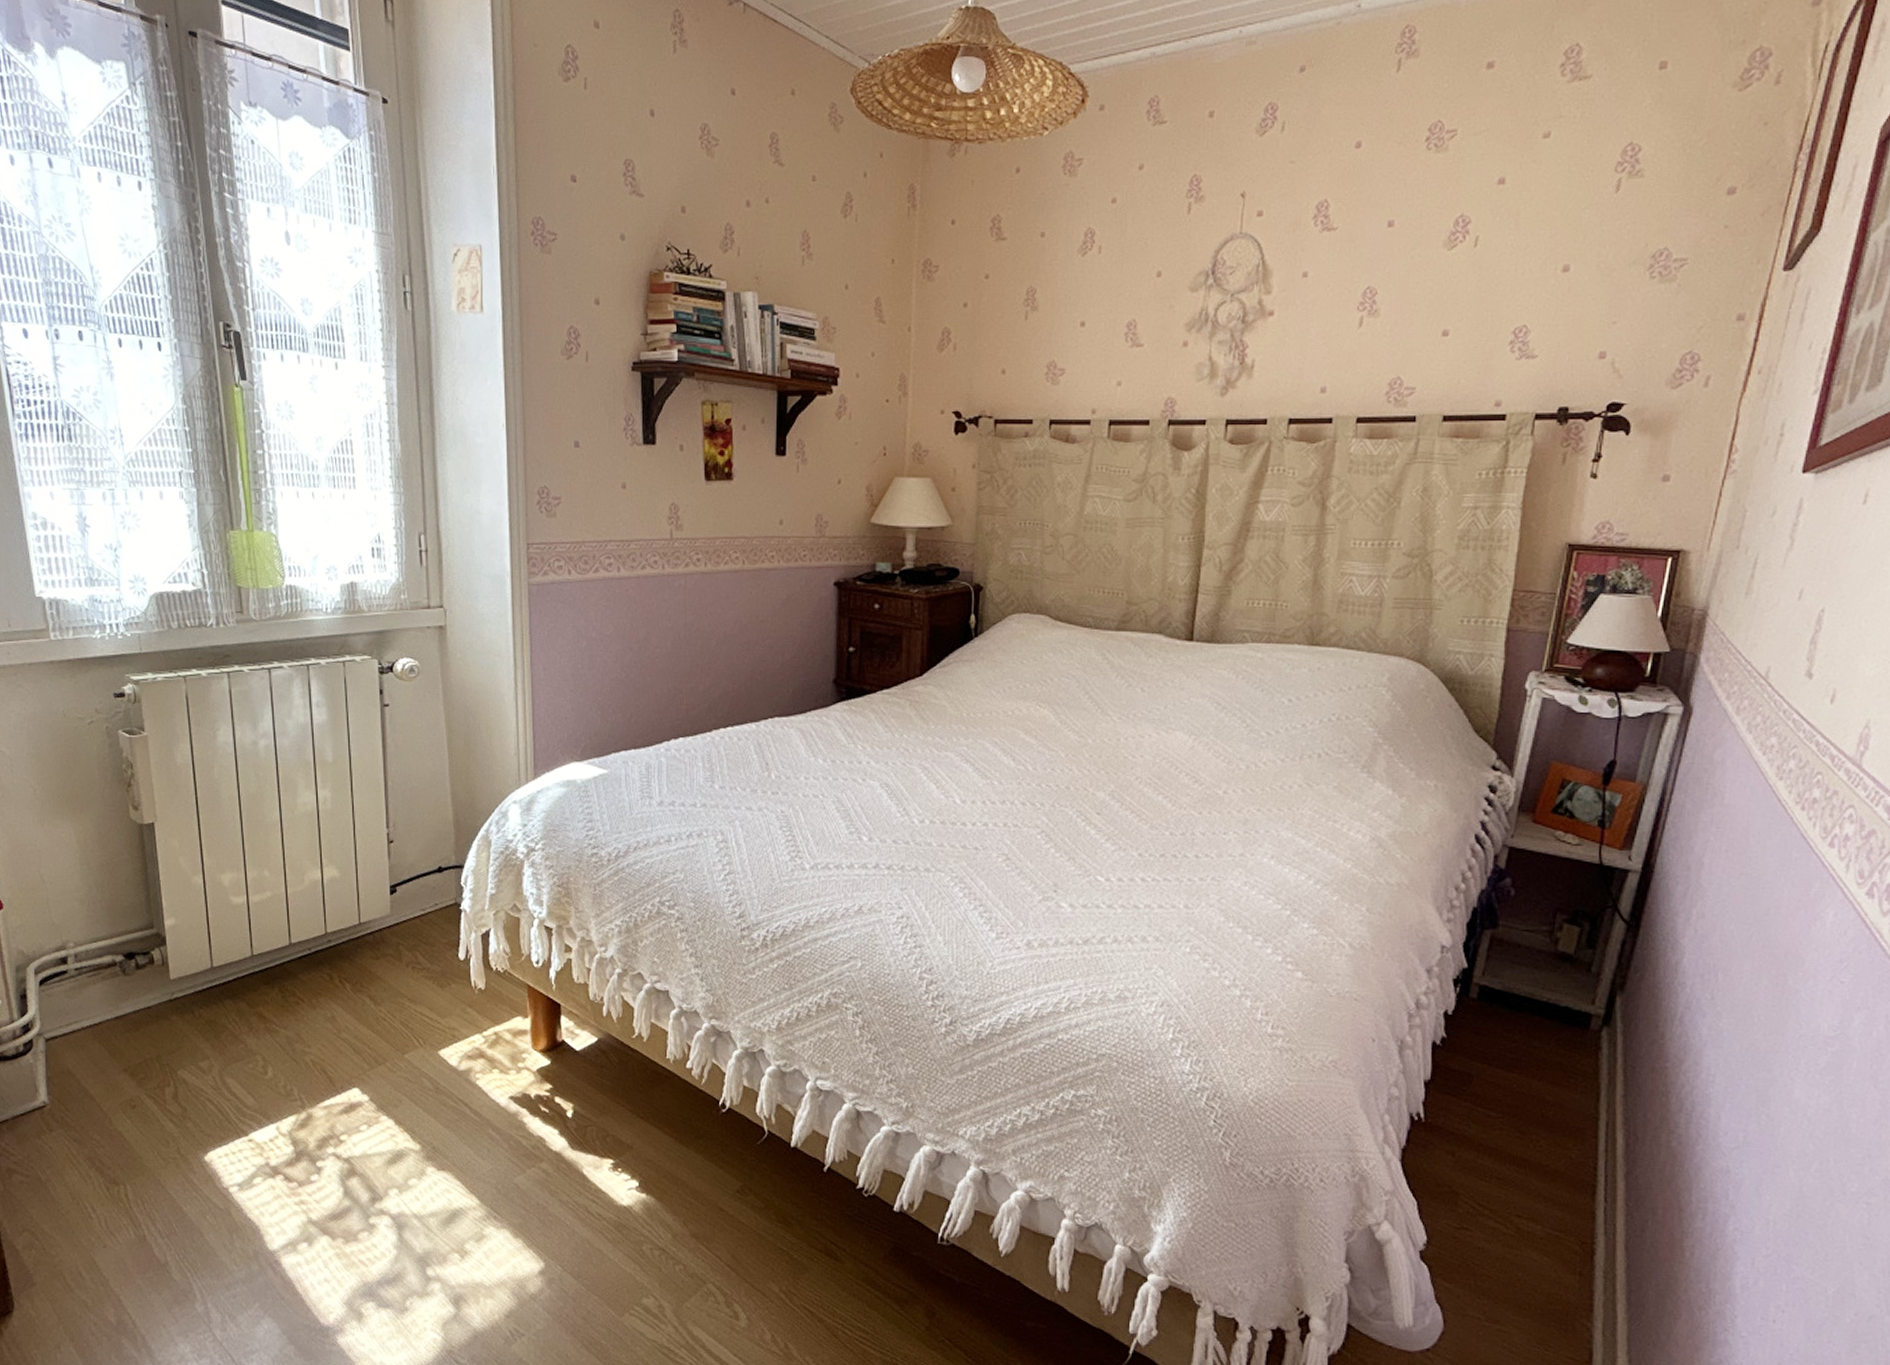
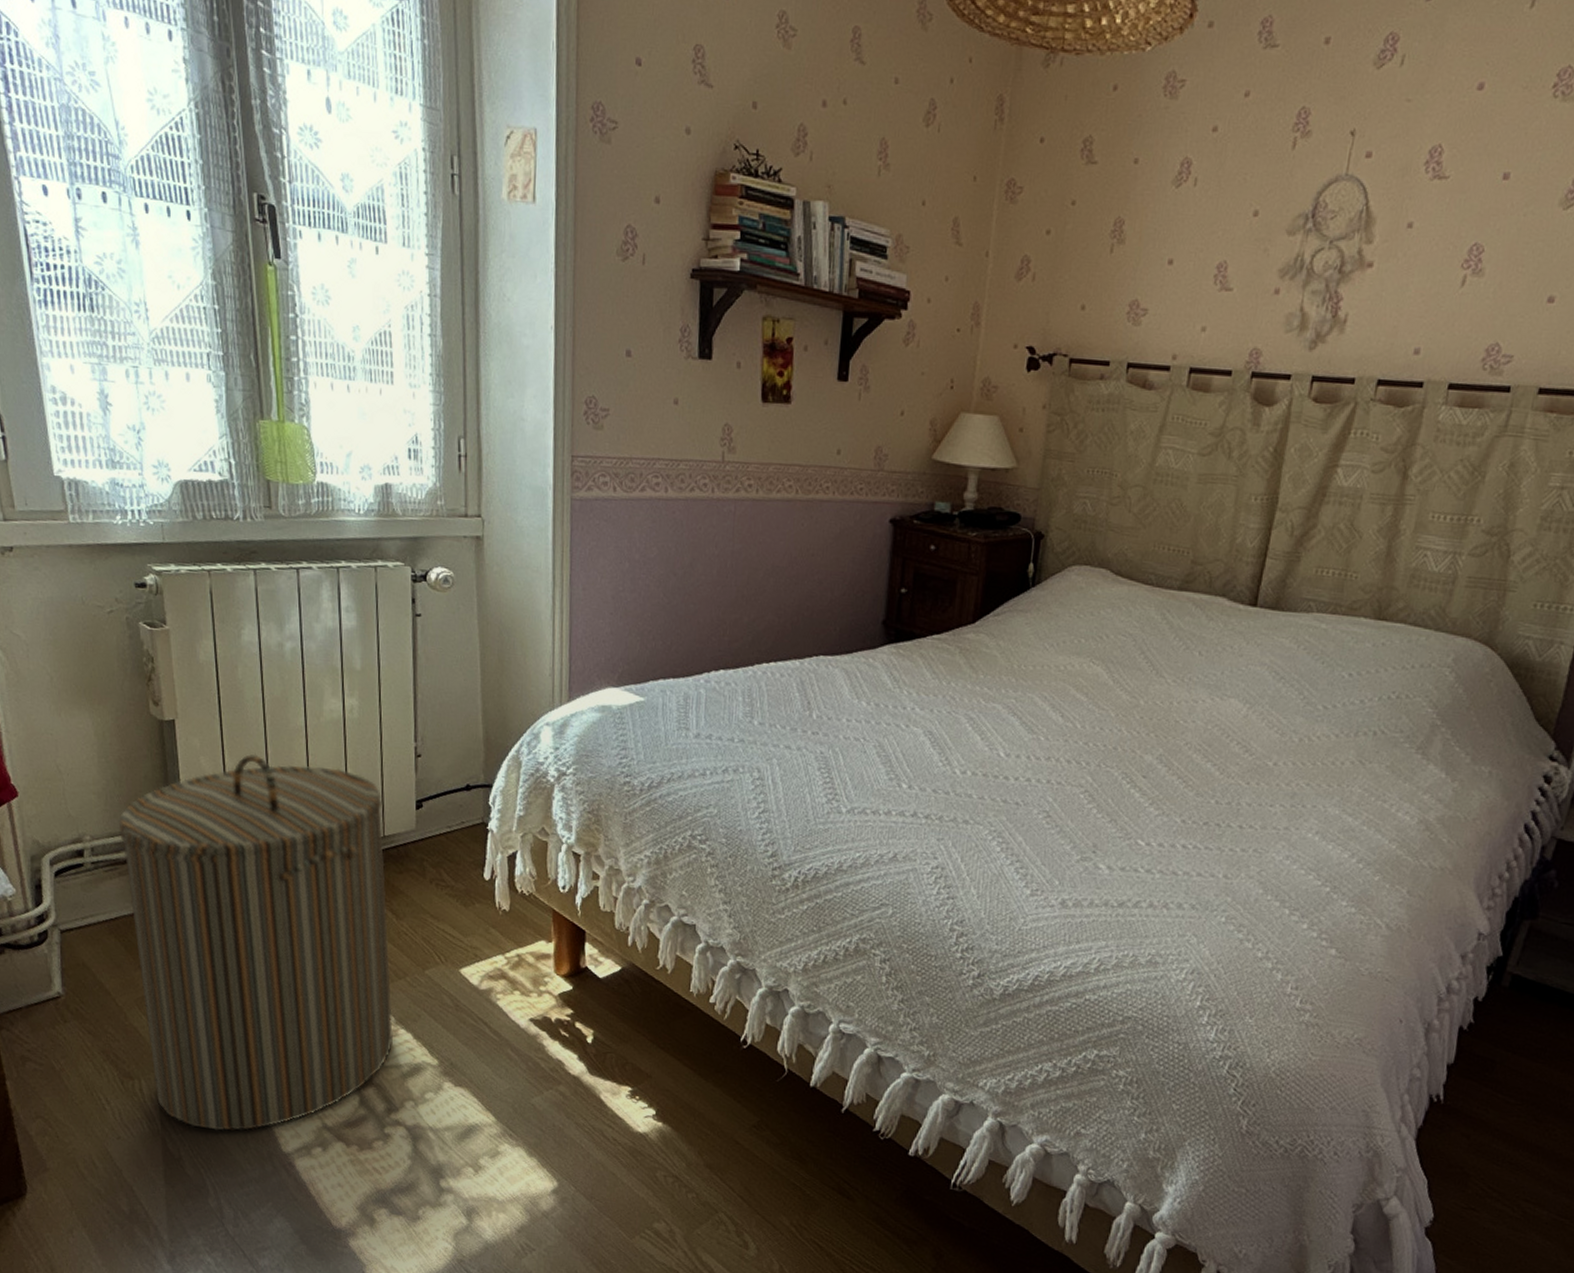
laundry hamper: none [101,851,375,1233] -> present [118,754,393,1132]

